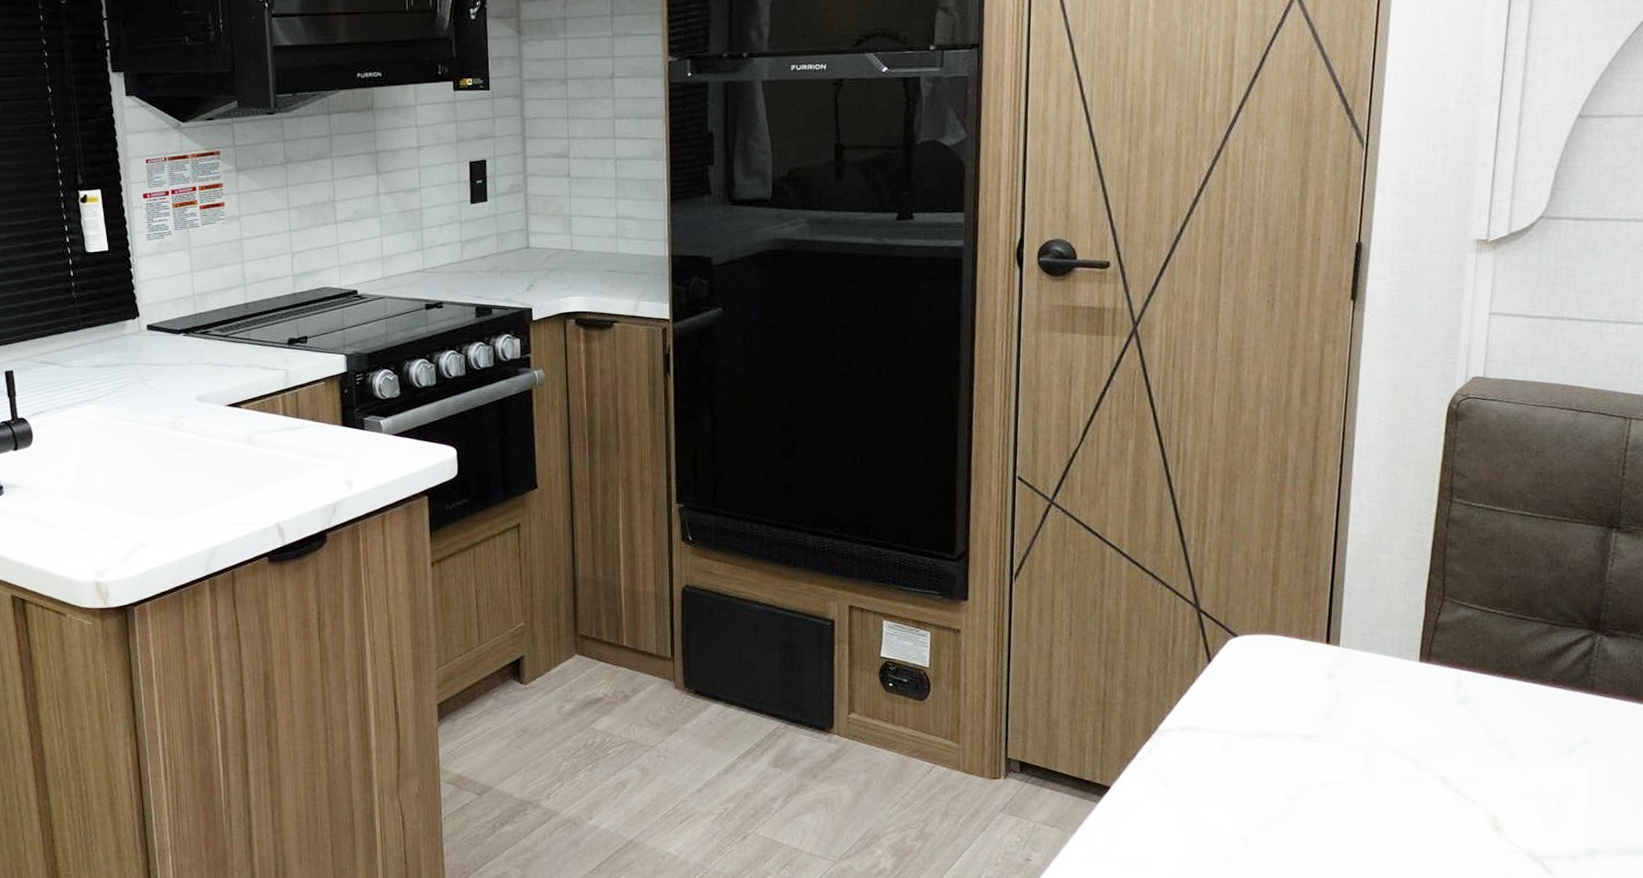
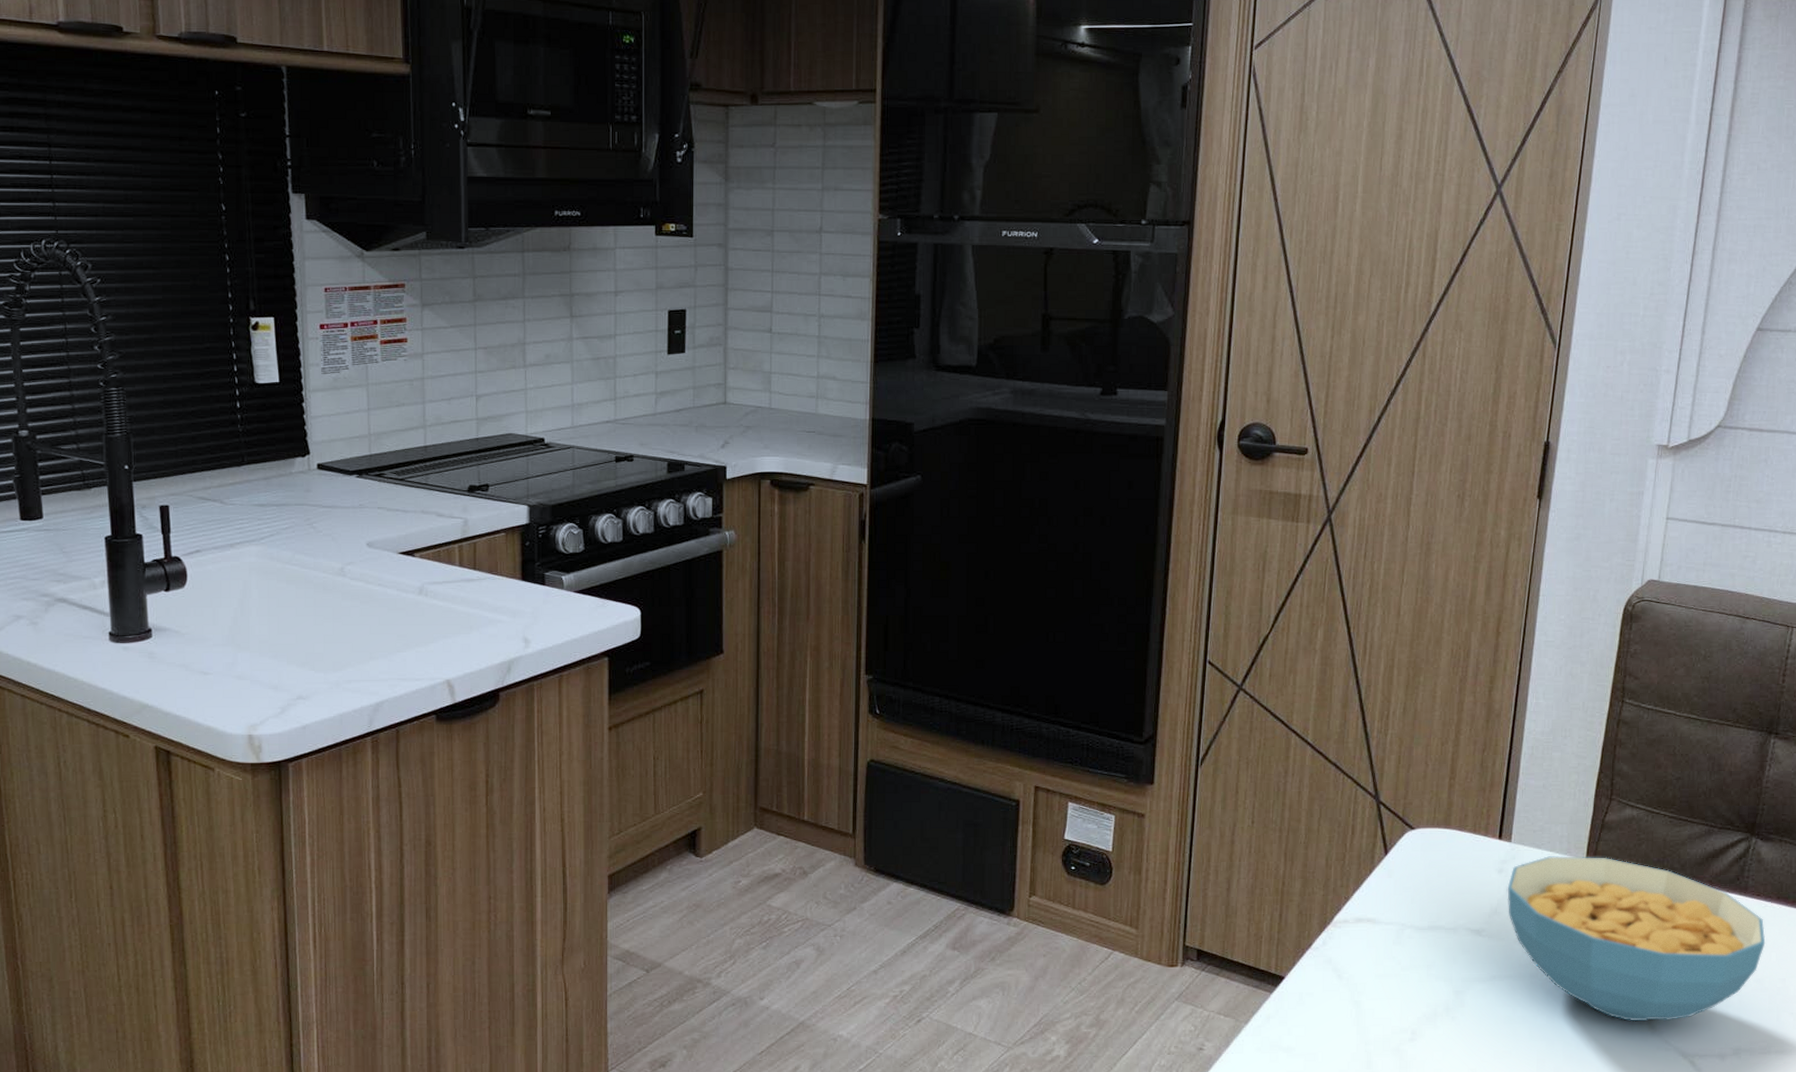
cereal bowl: none [1337,658,1616,824] -> present [1507,856,1766,1022]

